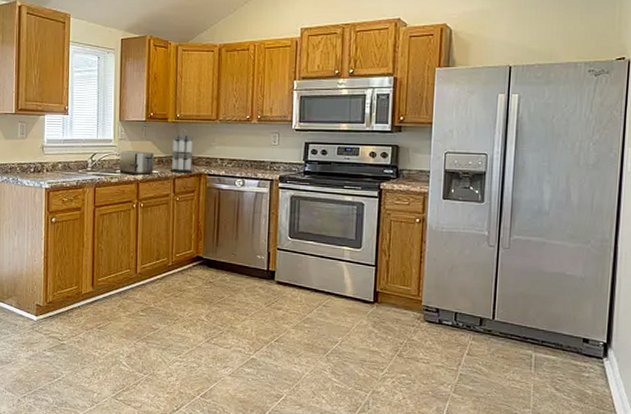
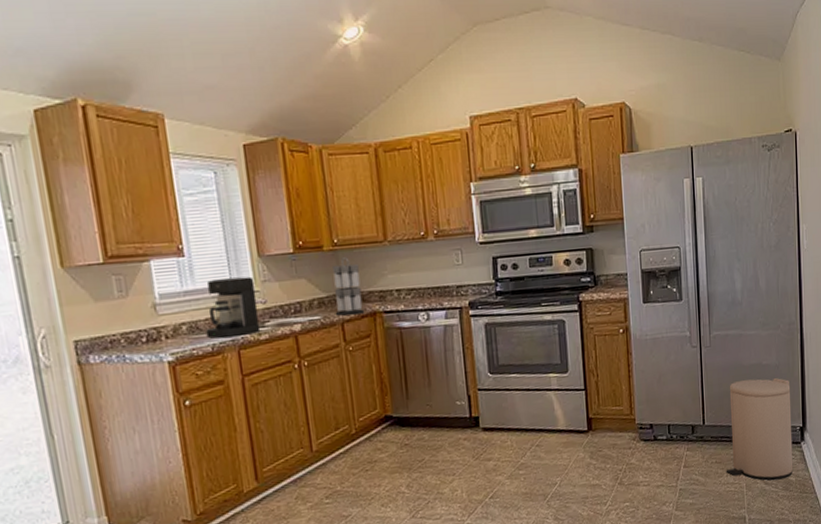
coffee maker: none [74,134,114,178] -> present [206,276,261,339]
toaster: present [119,151,154,176] -> none [265,292,315,327]
pedal bin: none [512,286,597,390] -> present [726,378,793,481]

